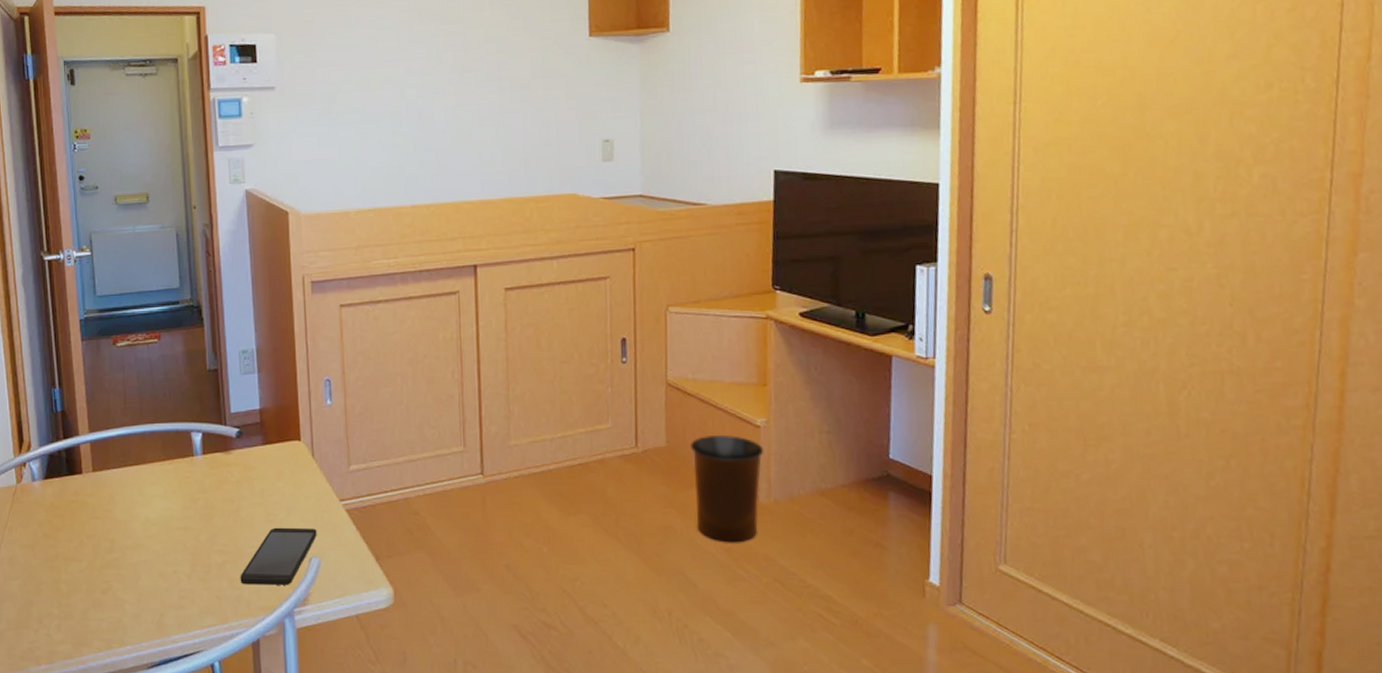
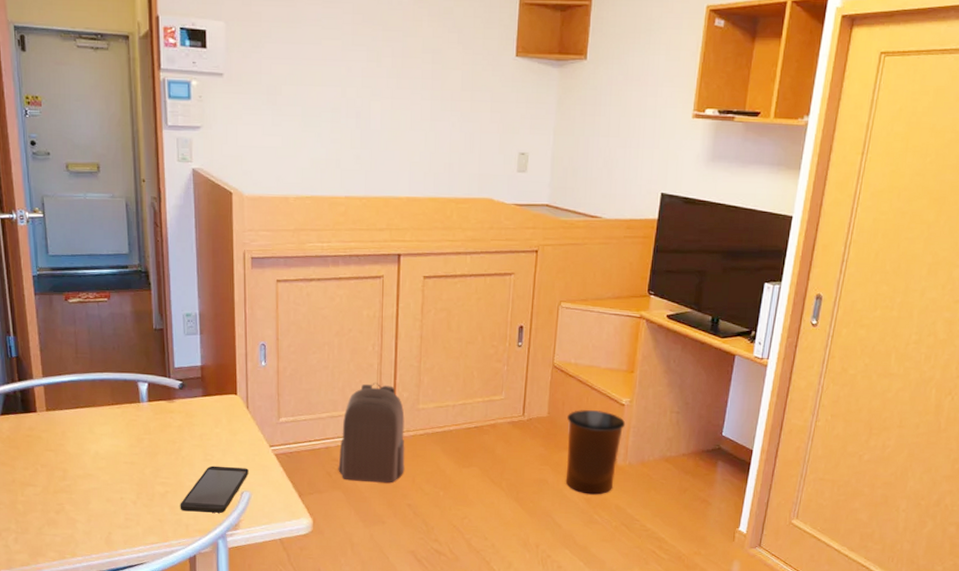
backpack: none [420,417,499,538] -> present [338,383,405,482]

